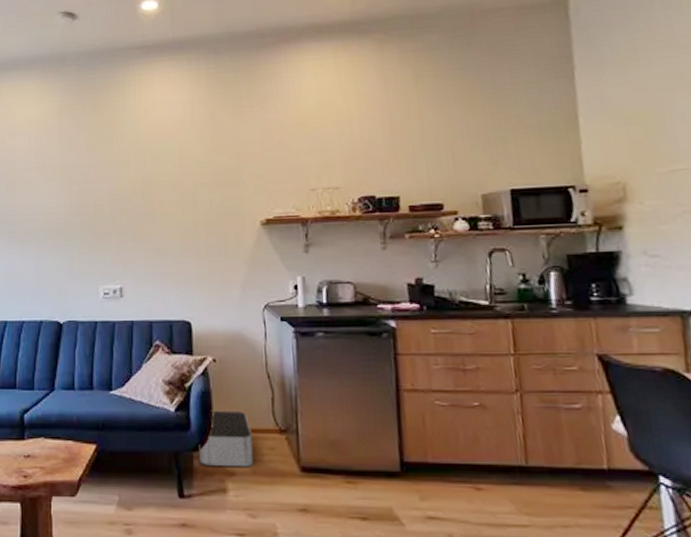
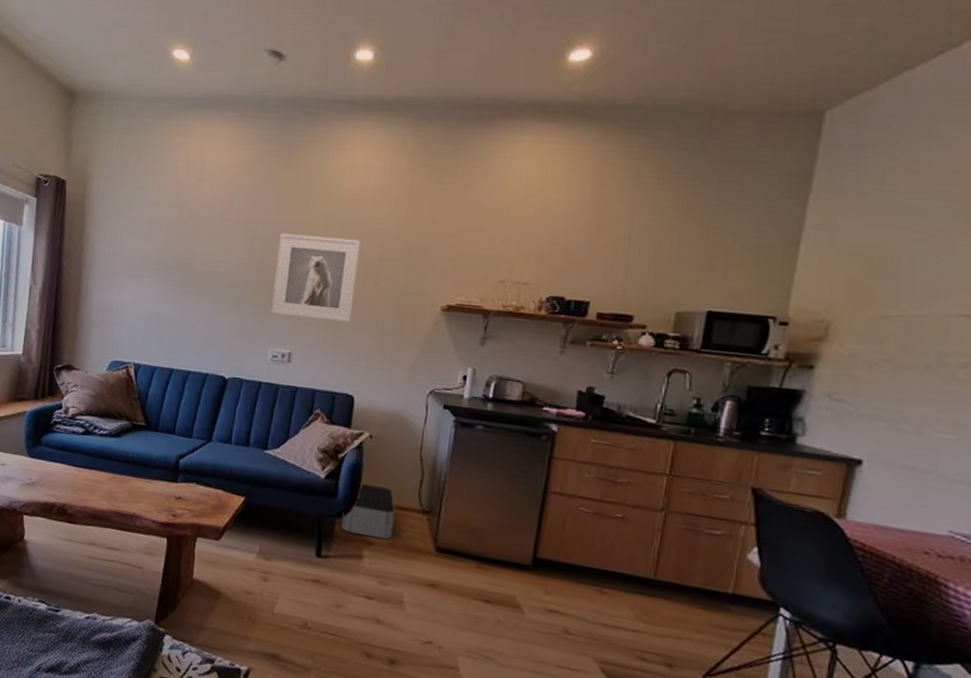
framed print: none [96,170,176,252] -> present [271,233,360,322]

